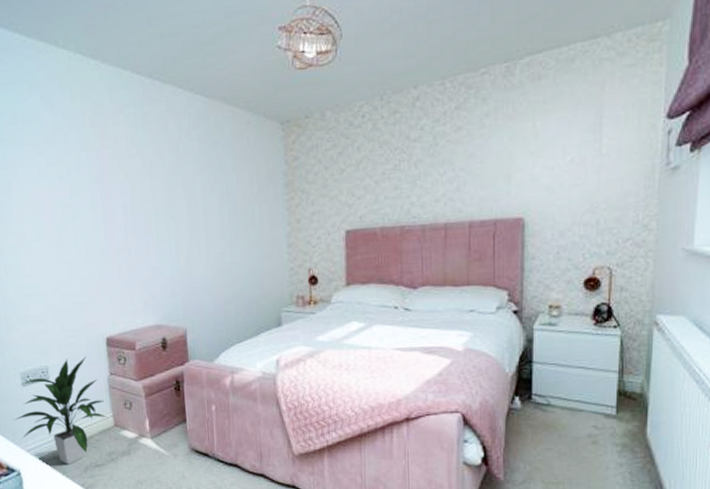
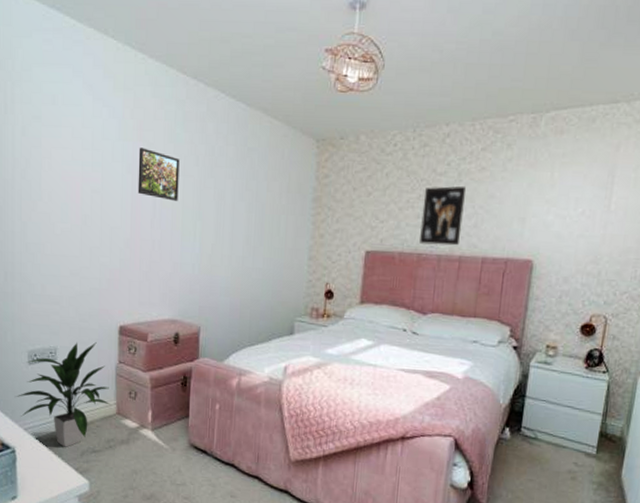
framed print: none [103,155,149,205] -> present [137,147,180,201]
wall art: none [399,149,444,216] -> present [420,185,466,246]

